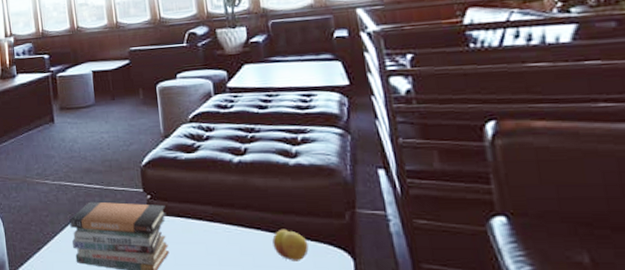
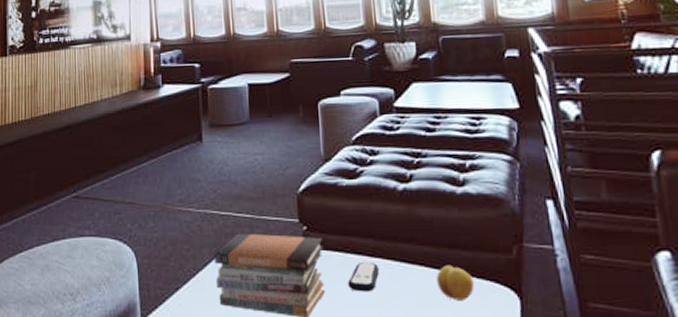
remote control: none [190,226,218,253] -> present [348,261,379,292]

